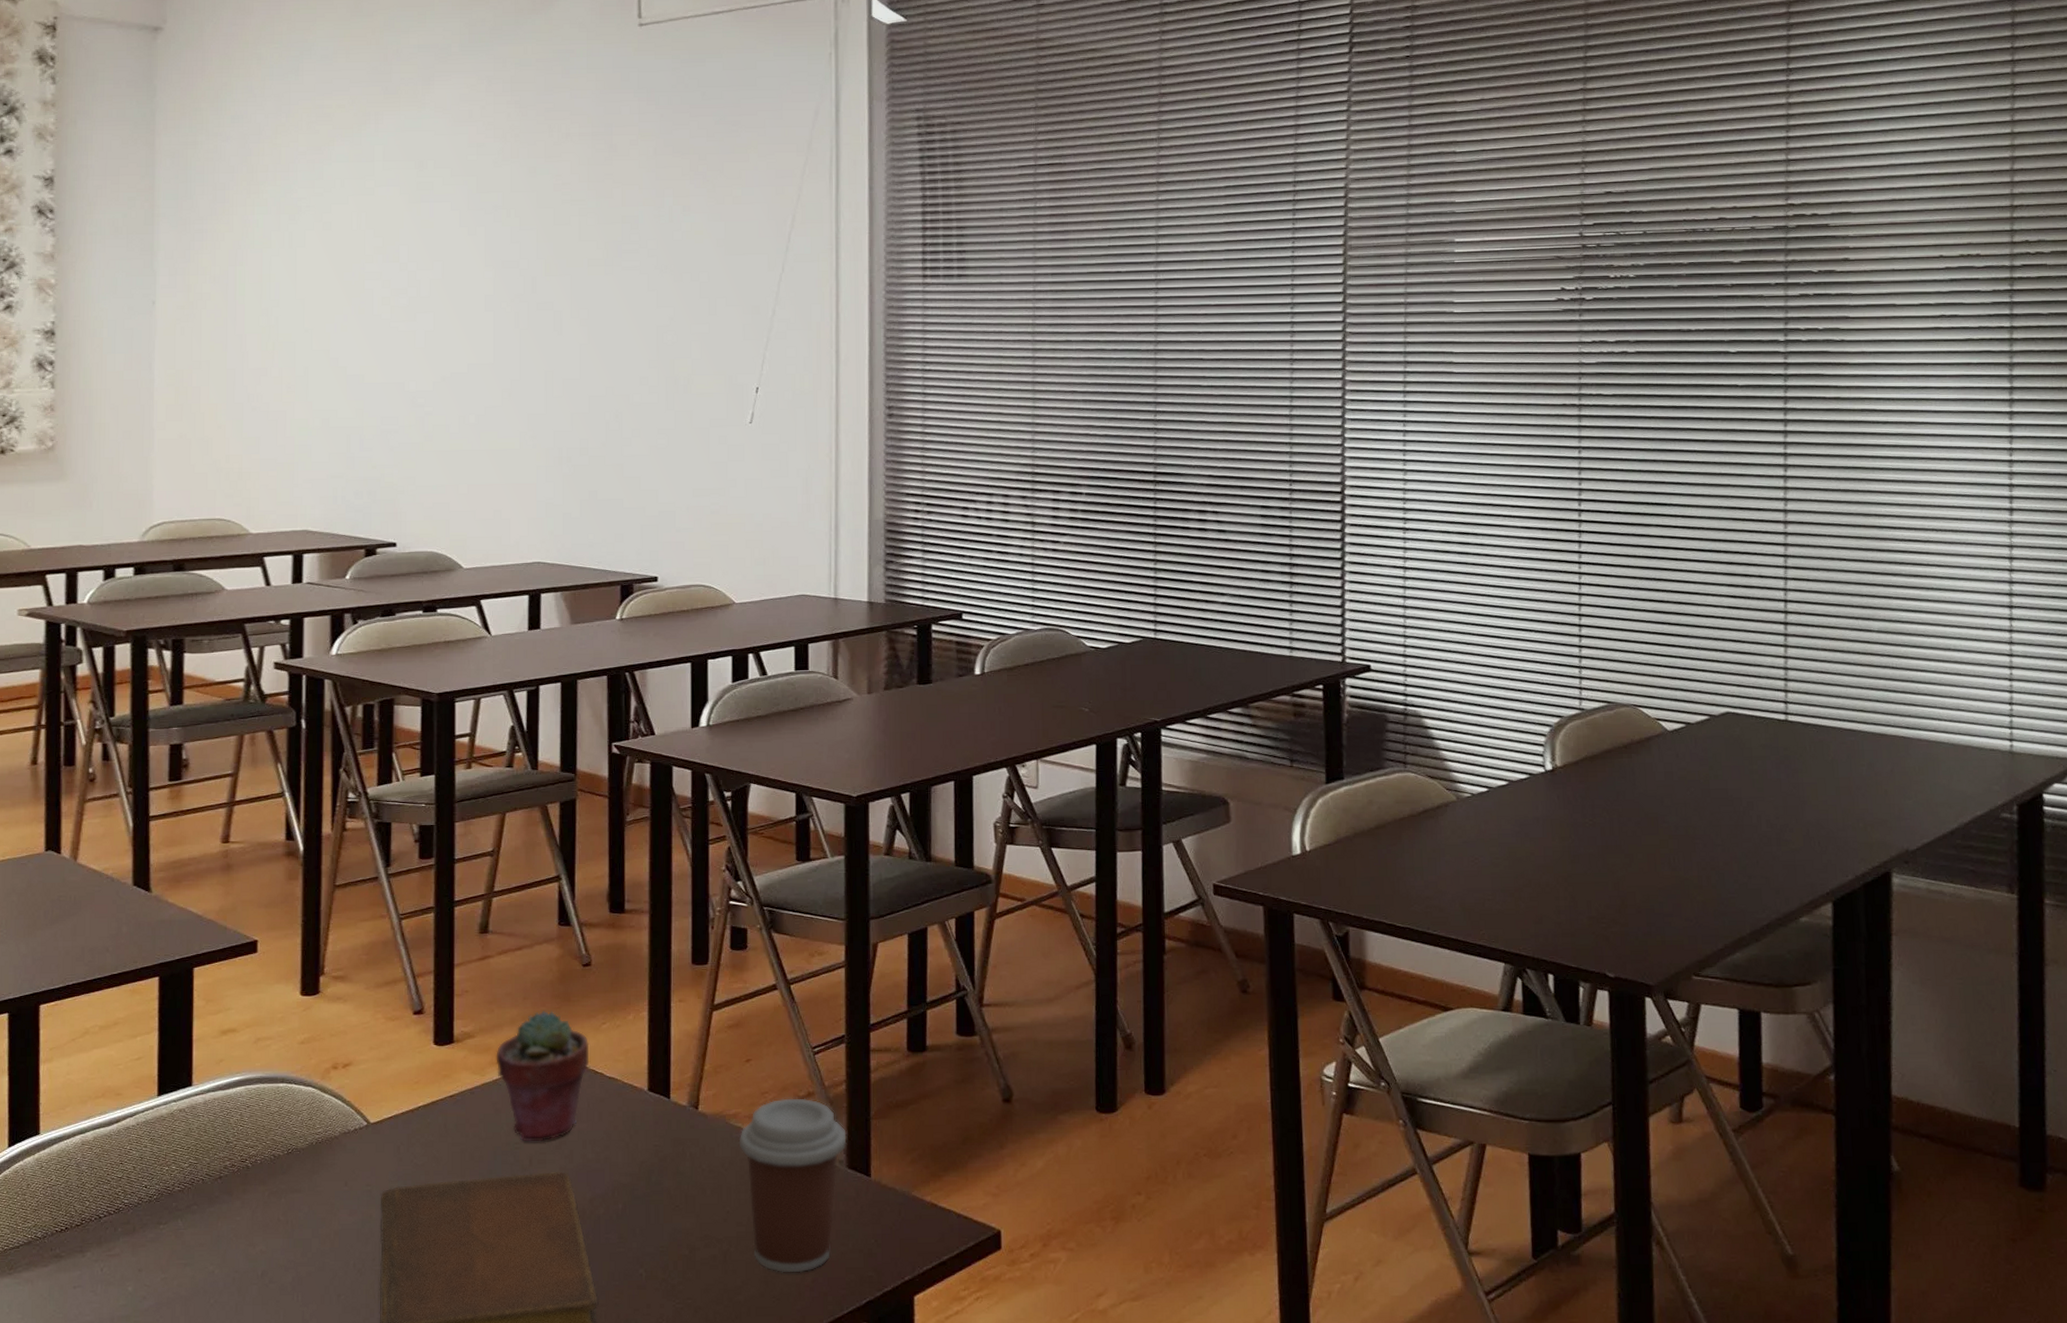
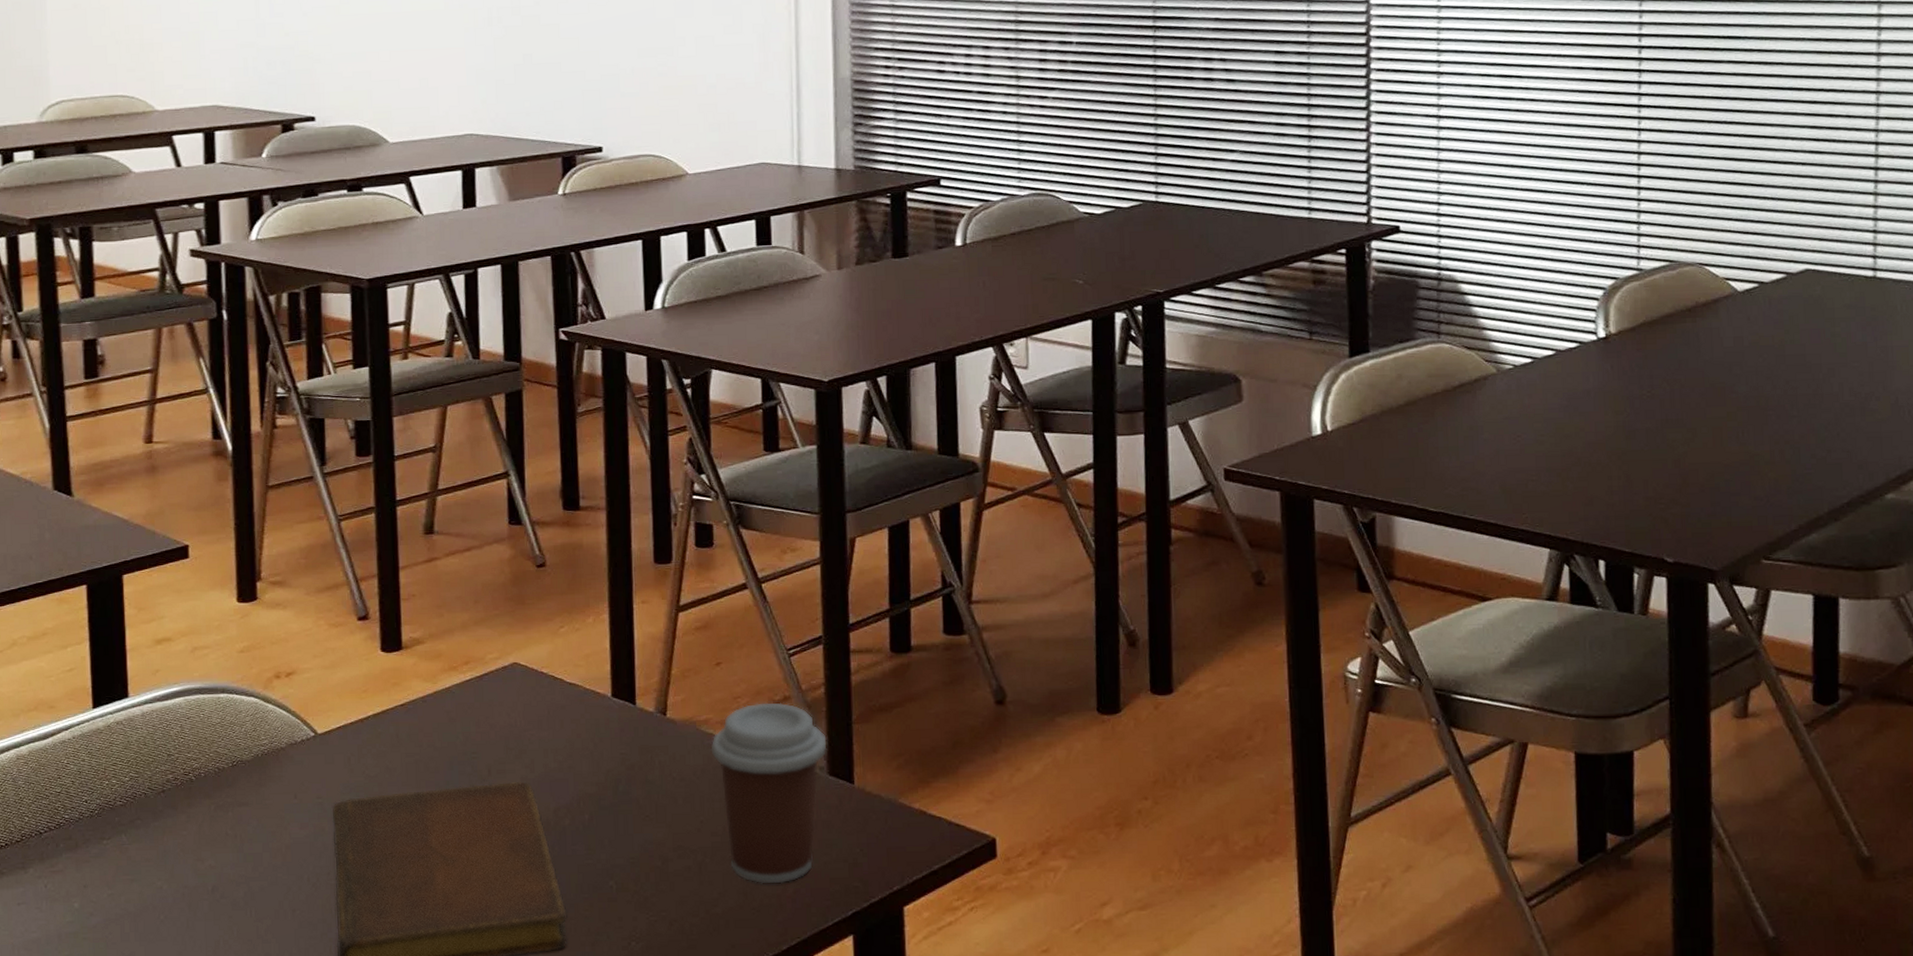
potted succulent: present [496,1011,590,1142] -> none [447,614,548,752]

